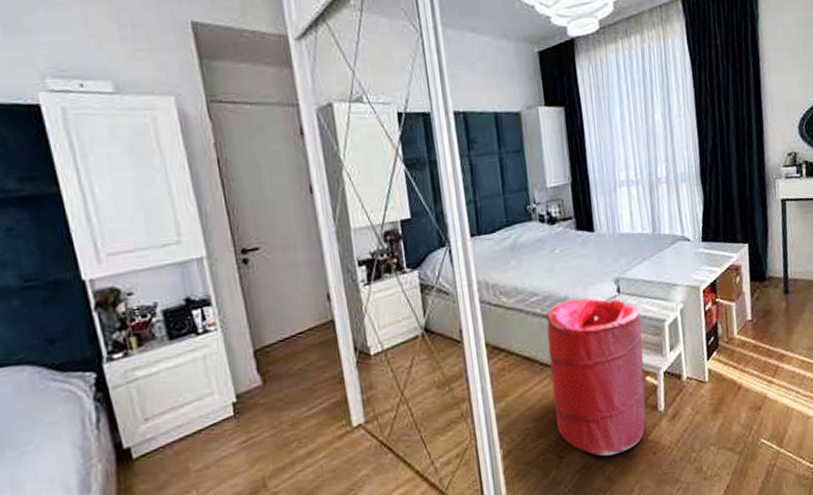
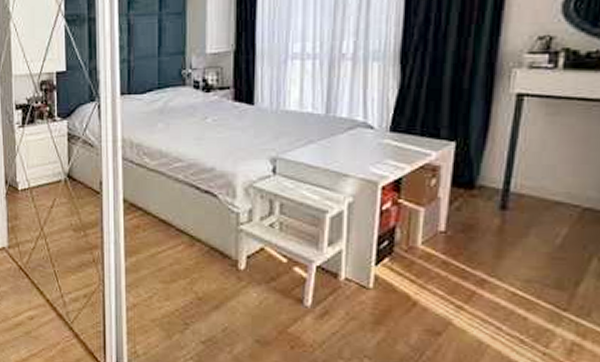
laundry hamper: present [546,298,646,456] -> none [185,171,297,337]

